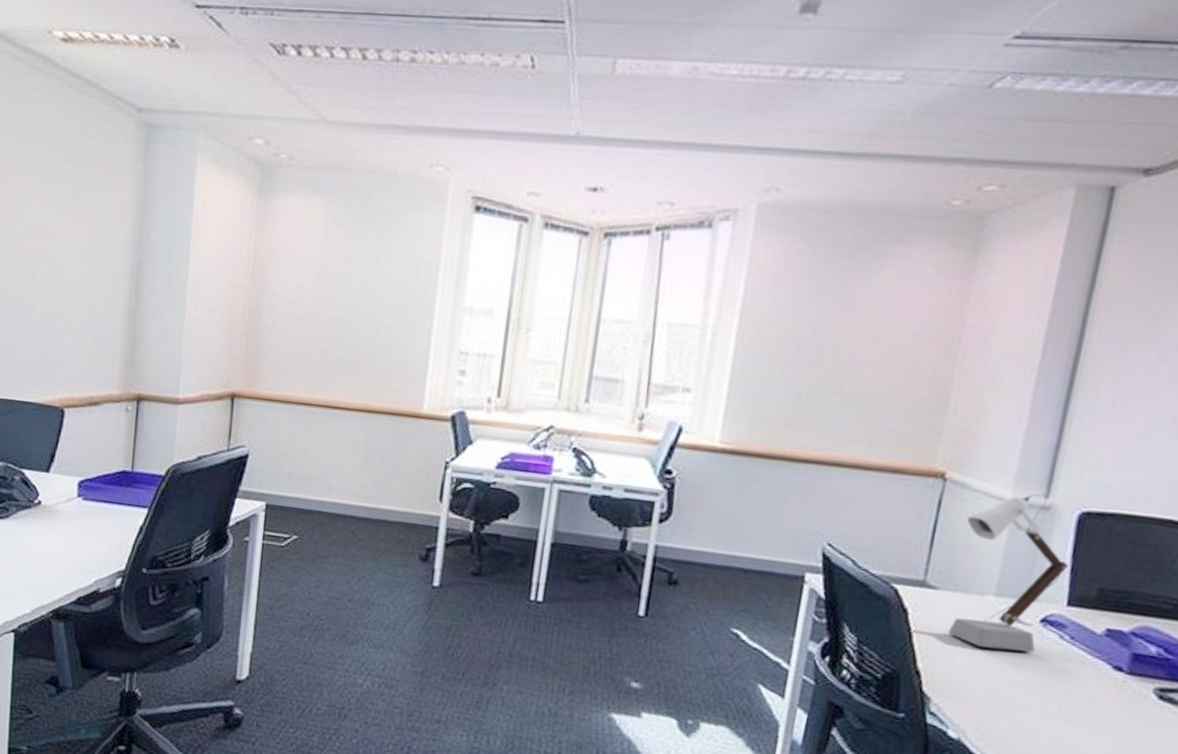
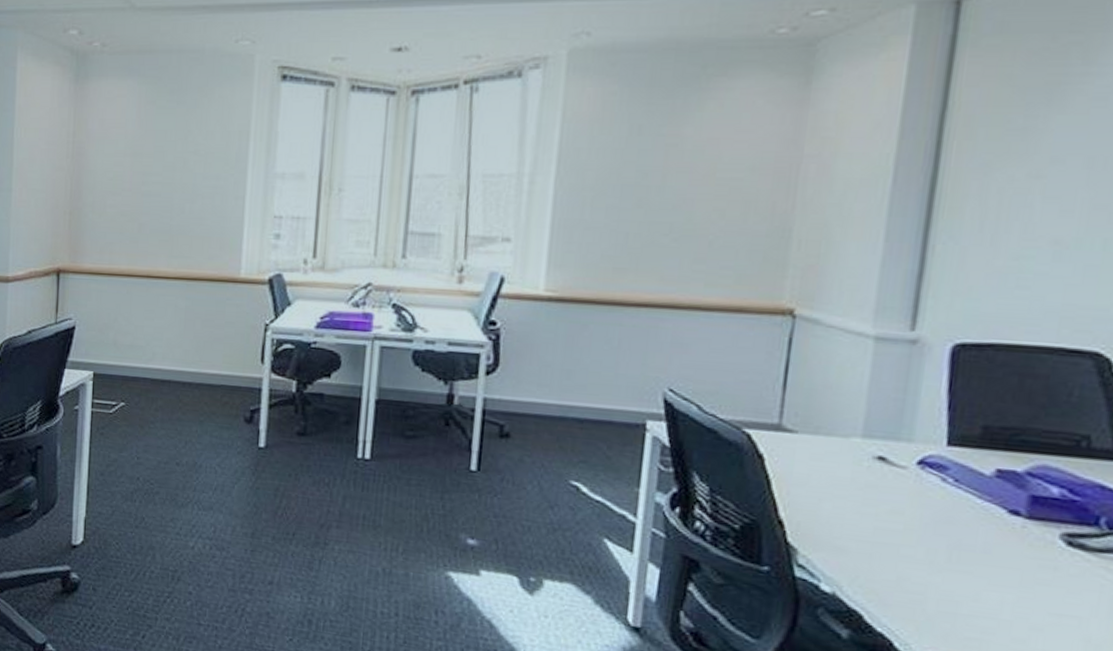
desk lamp: present [948,494,1069,653] -> none [812,327,945,498]

